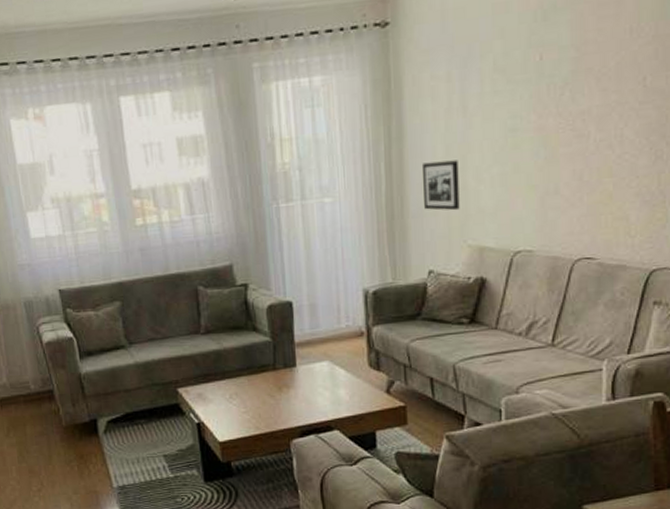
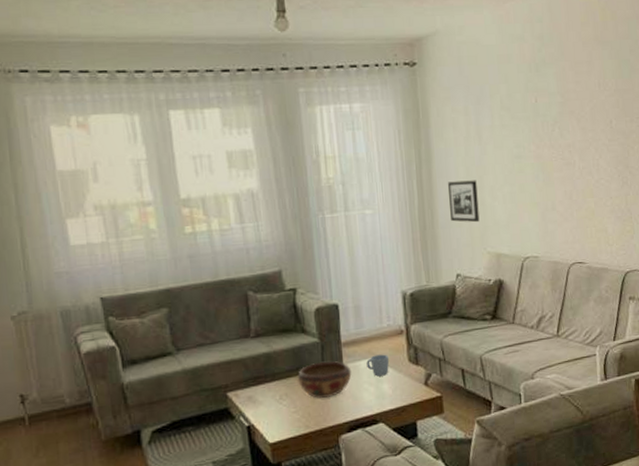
decorative bowl: none [248,361,306,400] -> present [298,361,352,398]
mug: none [322,357,347,381] -> present [366,354,390,377]

